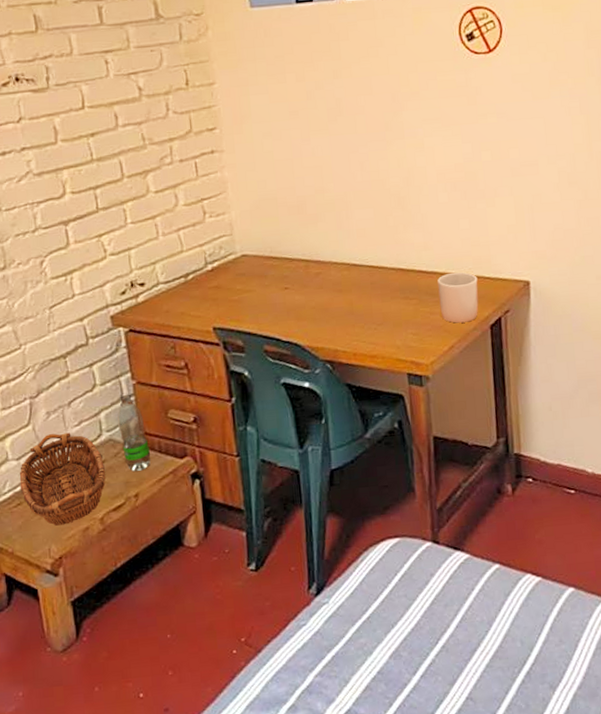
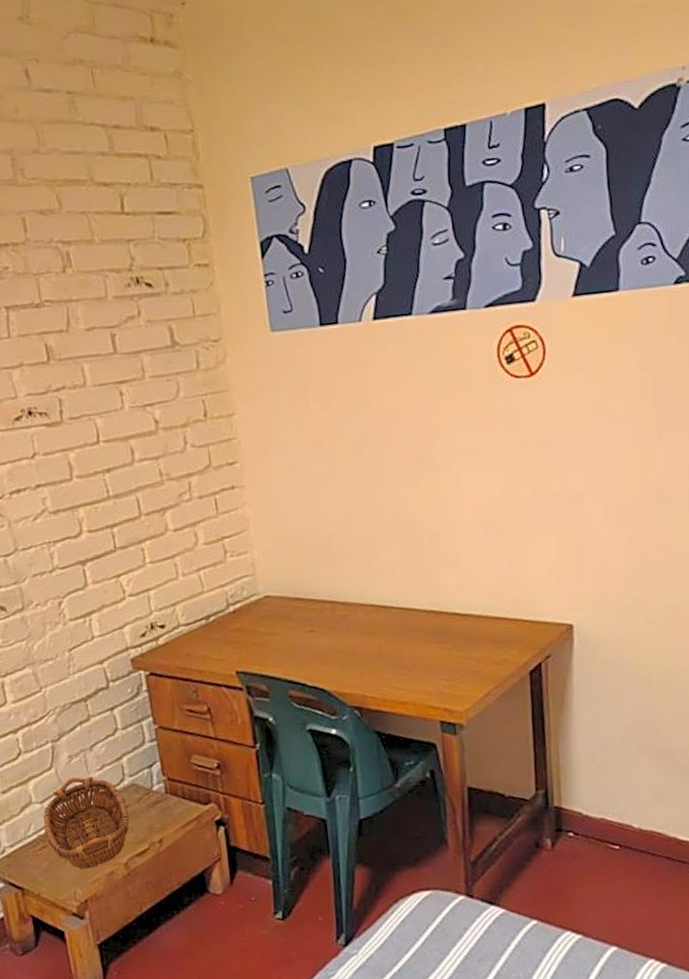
bottle: present [116,394,151,473] -> none [139,738,174,818]
mug: present [437,272,479,323] -> none [473,614,517,669]

